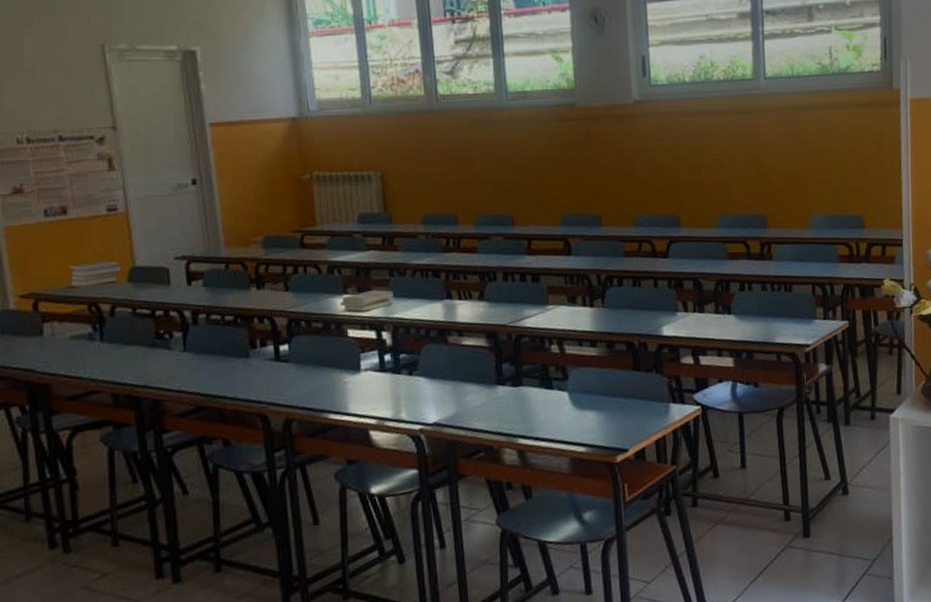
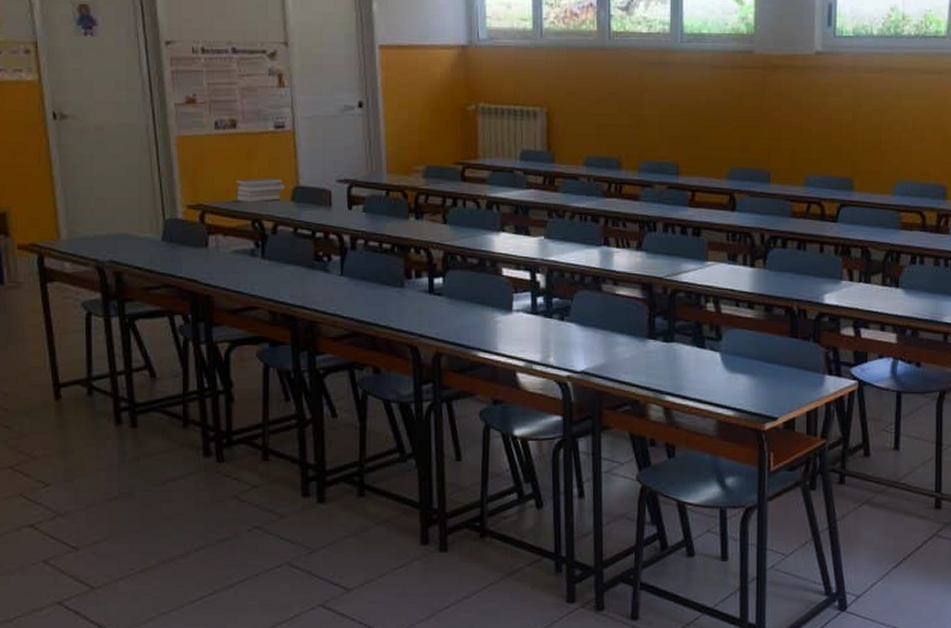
books: present [339,289,393,313] -> none [496,229,550,252]

